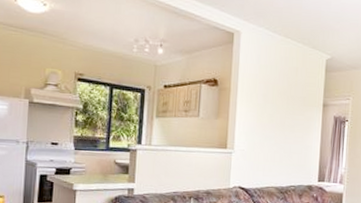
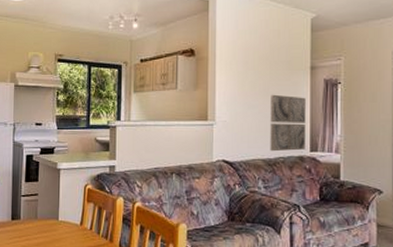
wall art: none [283,127,317,181] -> present [270,94,306,152]

